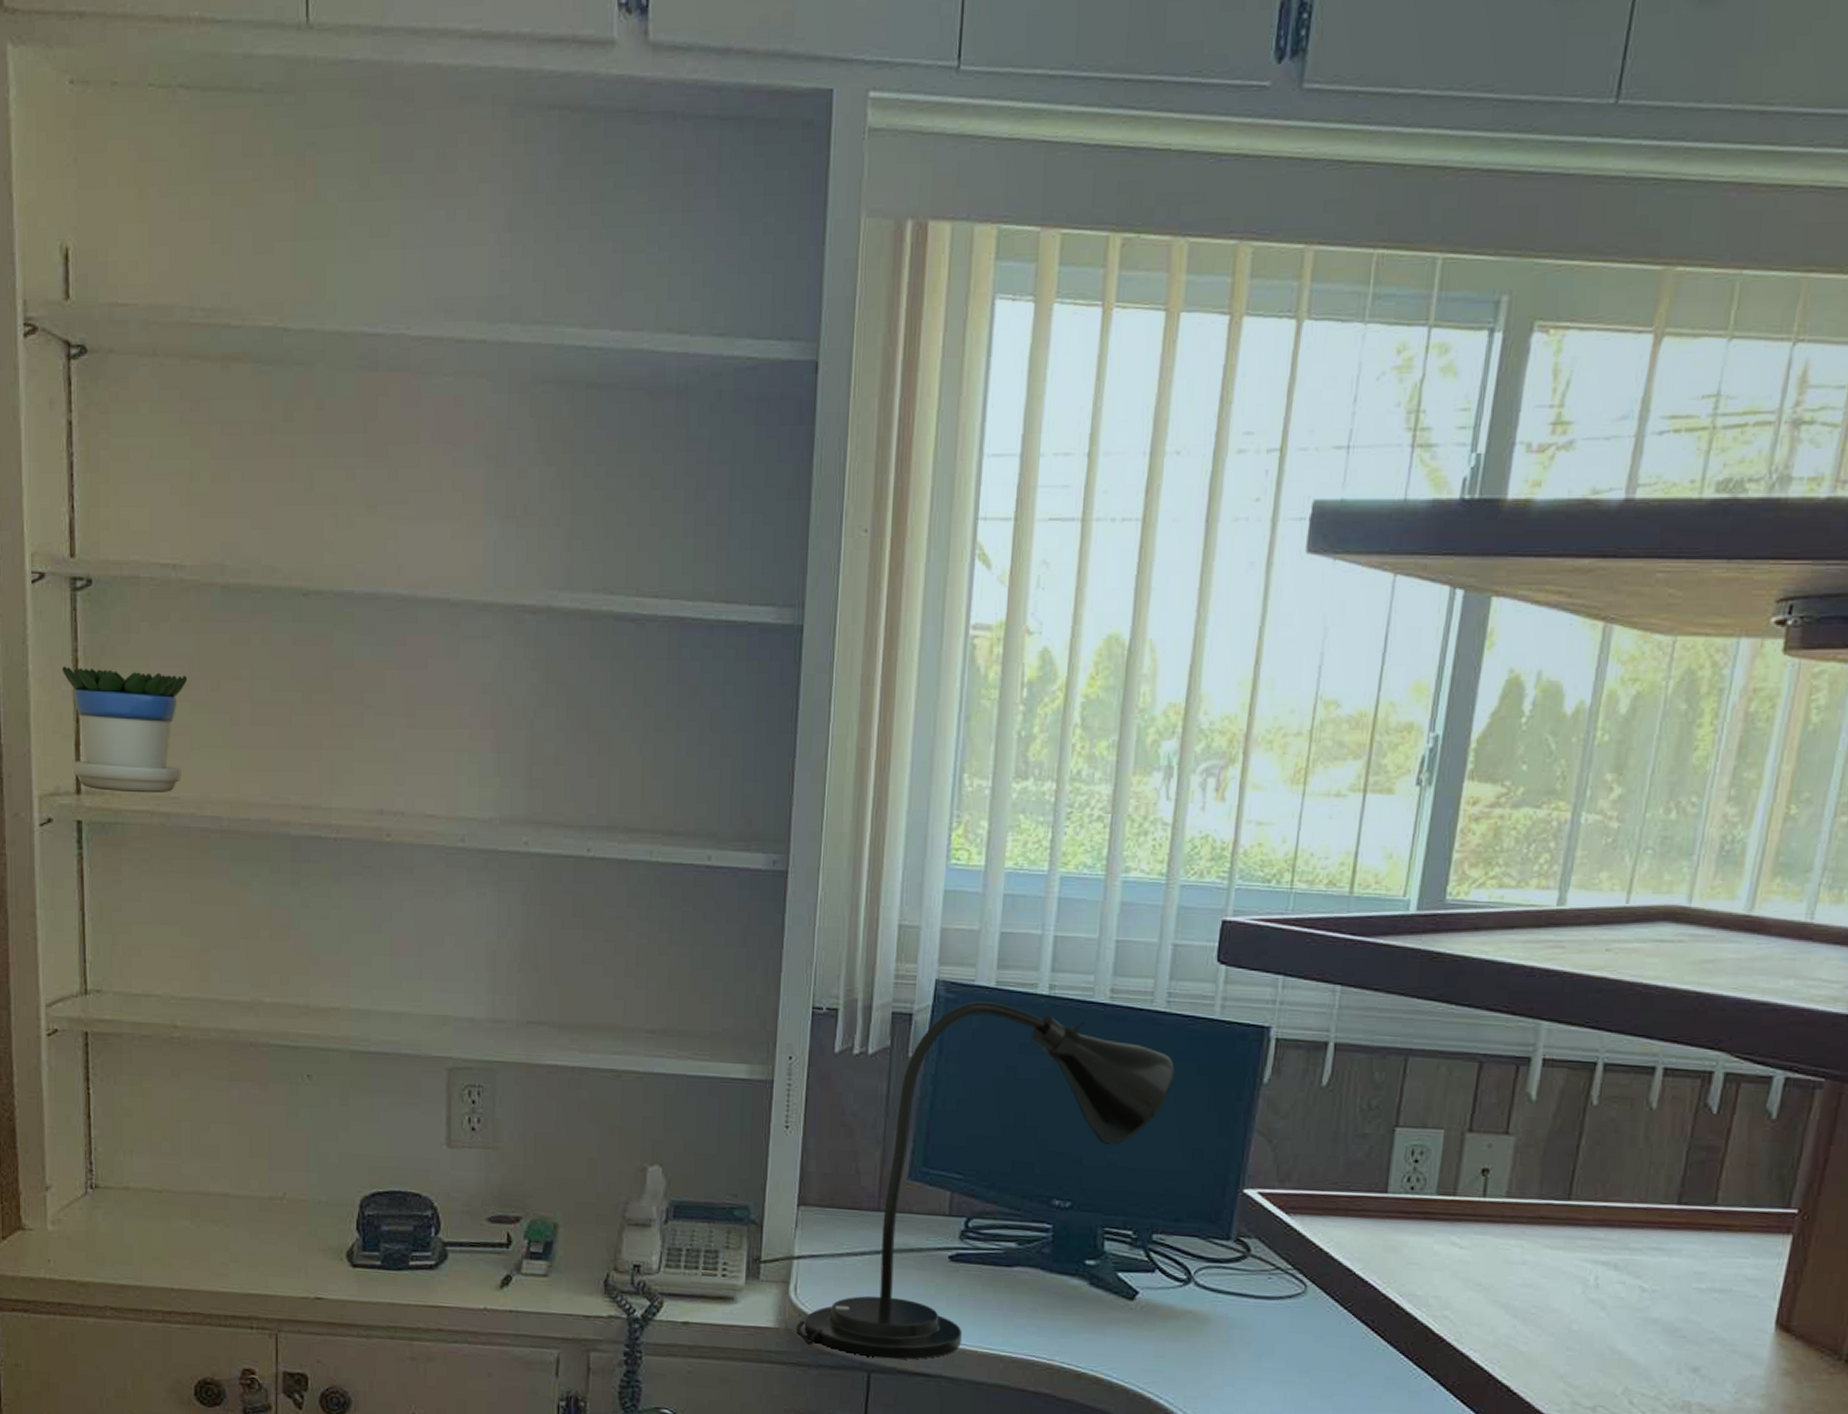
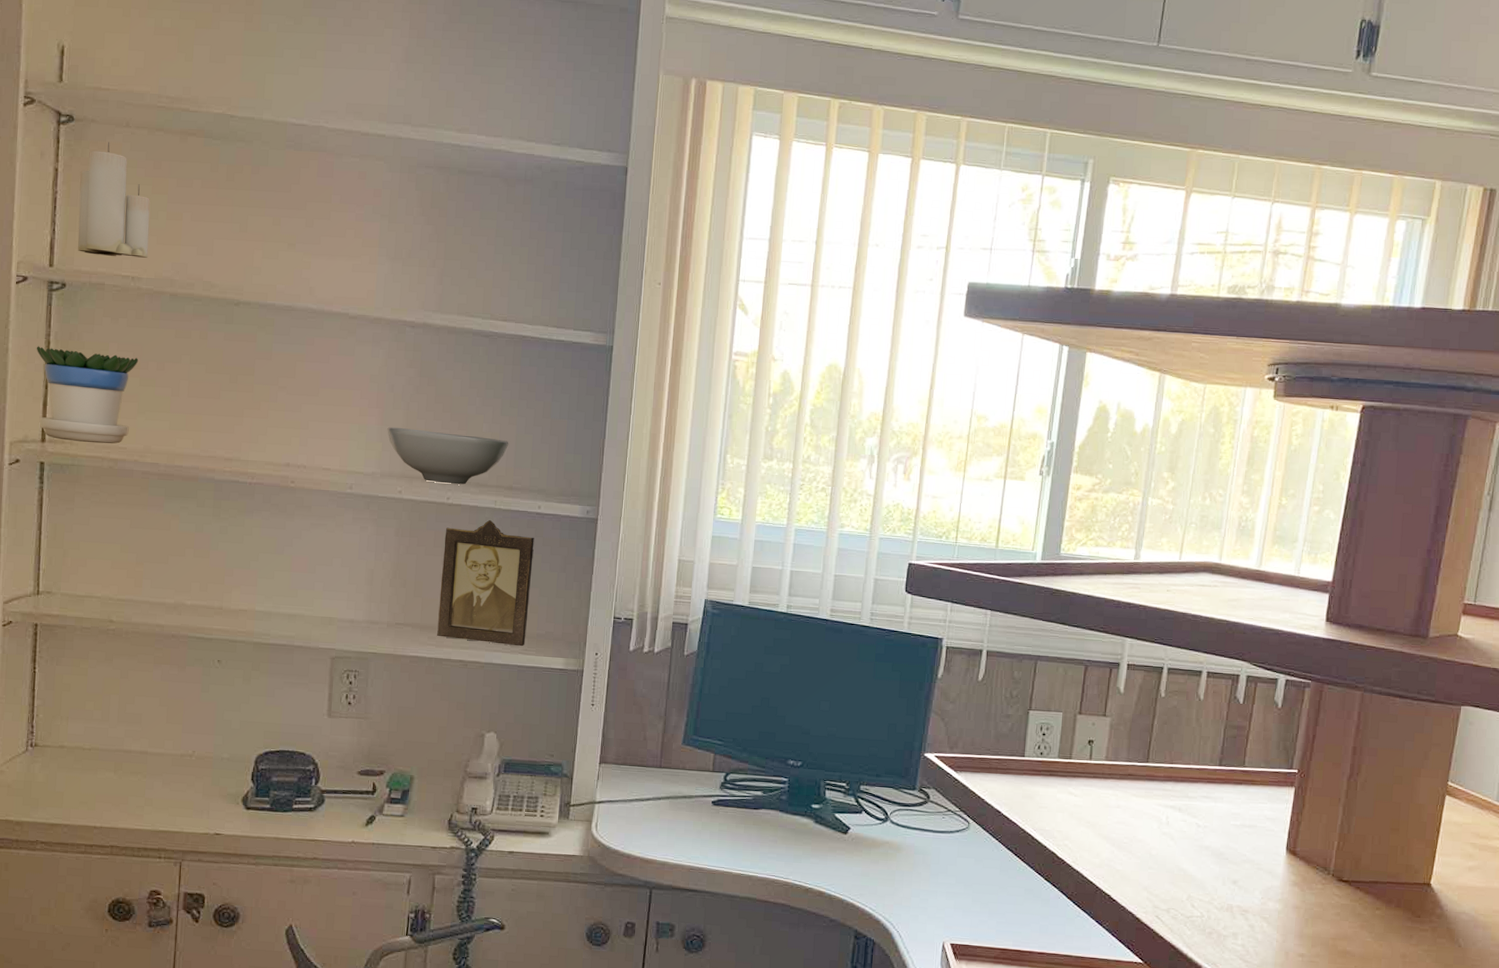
candle: none [99,379,191,539] -> present [78,142,150,258]
decorative bowl: none [506,754,667,830] -> present [387,426,509,485]
photo frame: none [581,877,704,1050] -> present [437,519,535,647]
desk lamp: present [795,1001,1175,1360] -> none [596,616,876,879]

